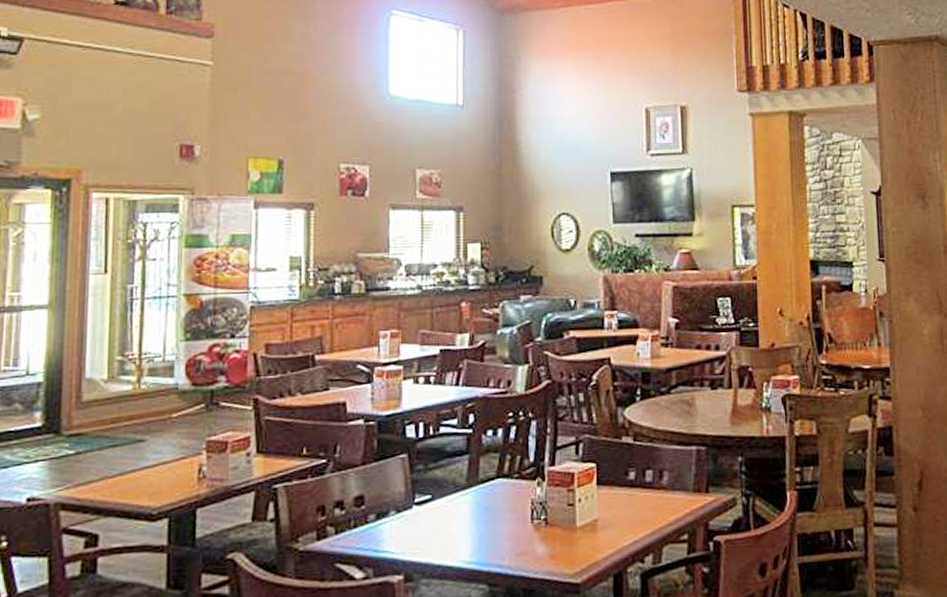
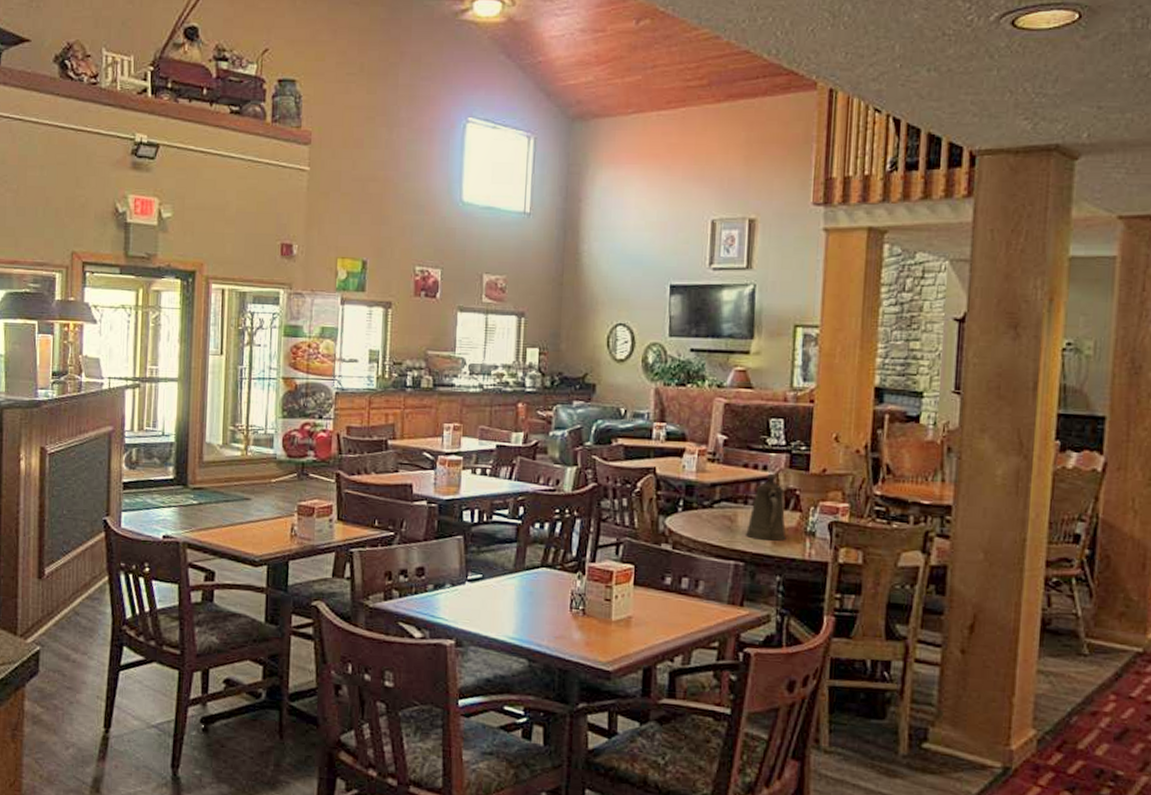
coffee pot: none [705,352,744,422] -> present [746,473,787,541]

